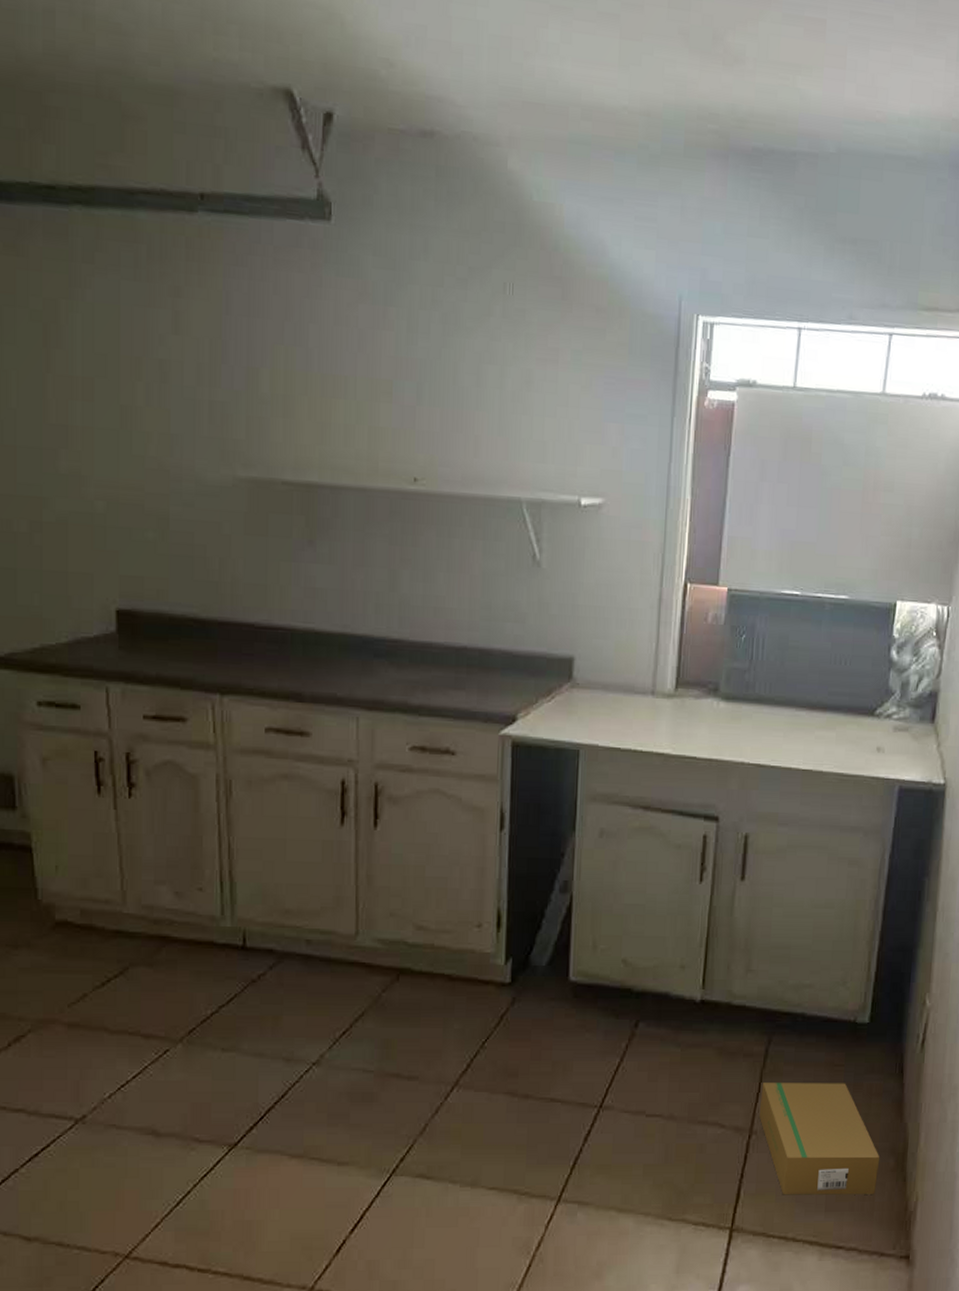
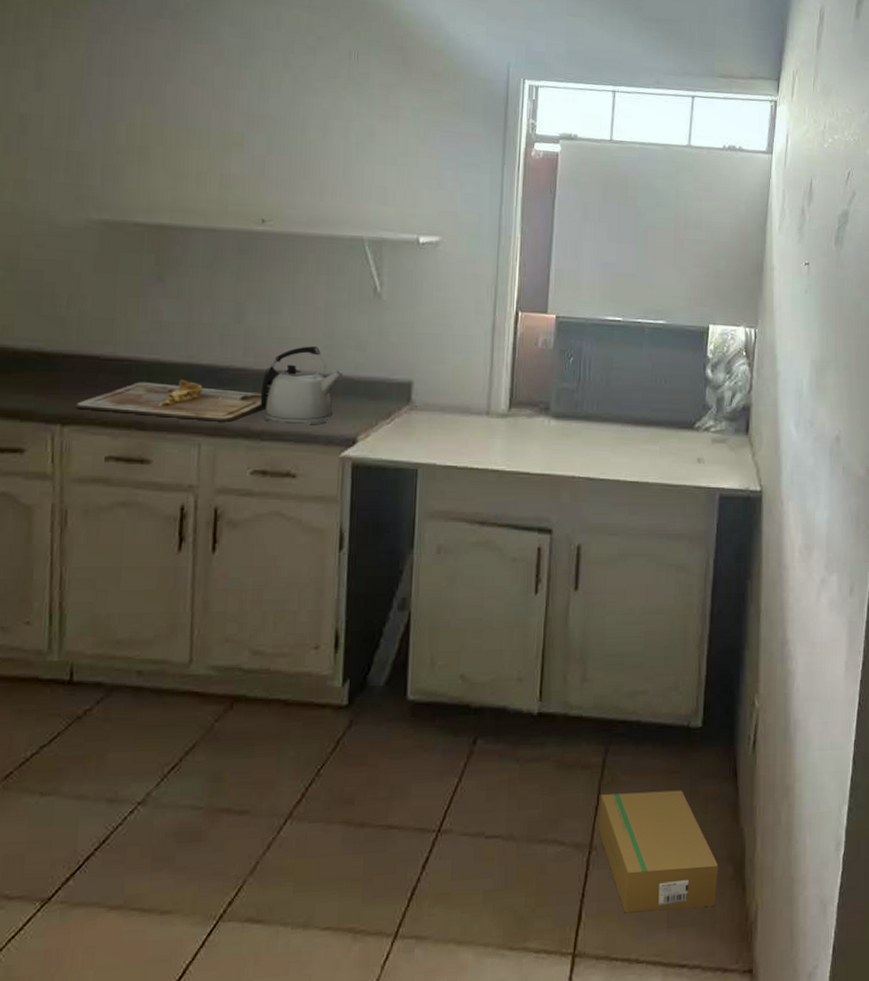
cutting board: none [234,650,424,696] -> present [76,379,267,422]
kettle: none [417,617,502,701] -> present [260,346,343,425]

